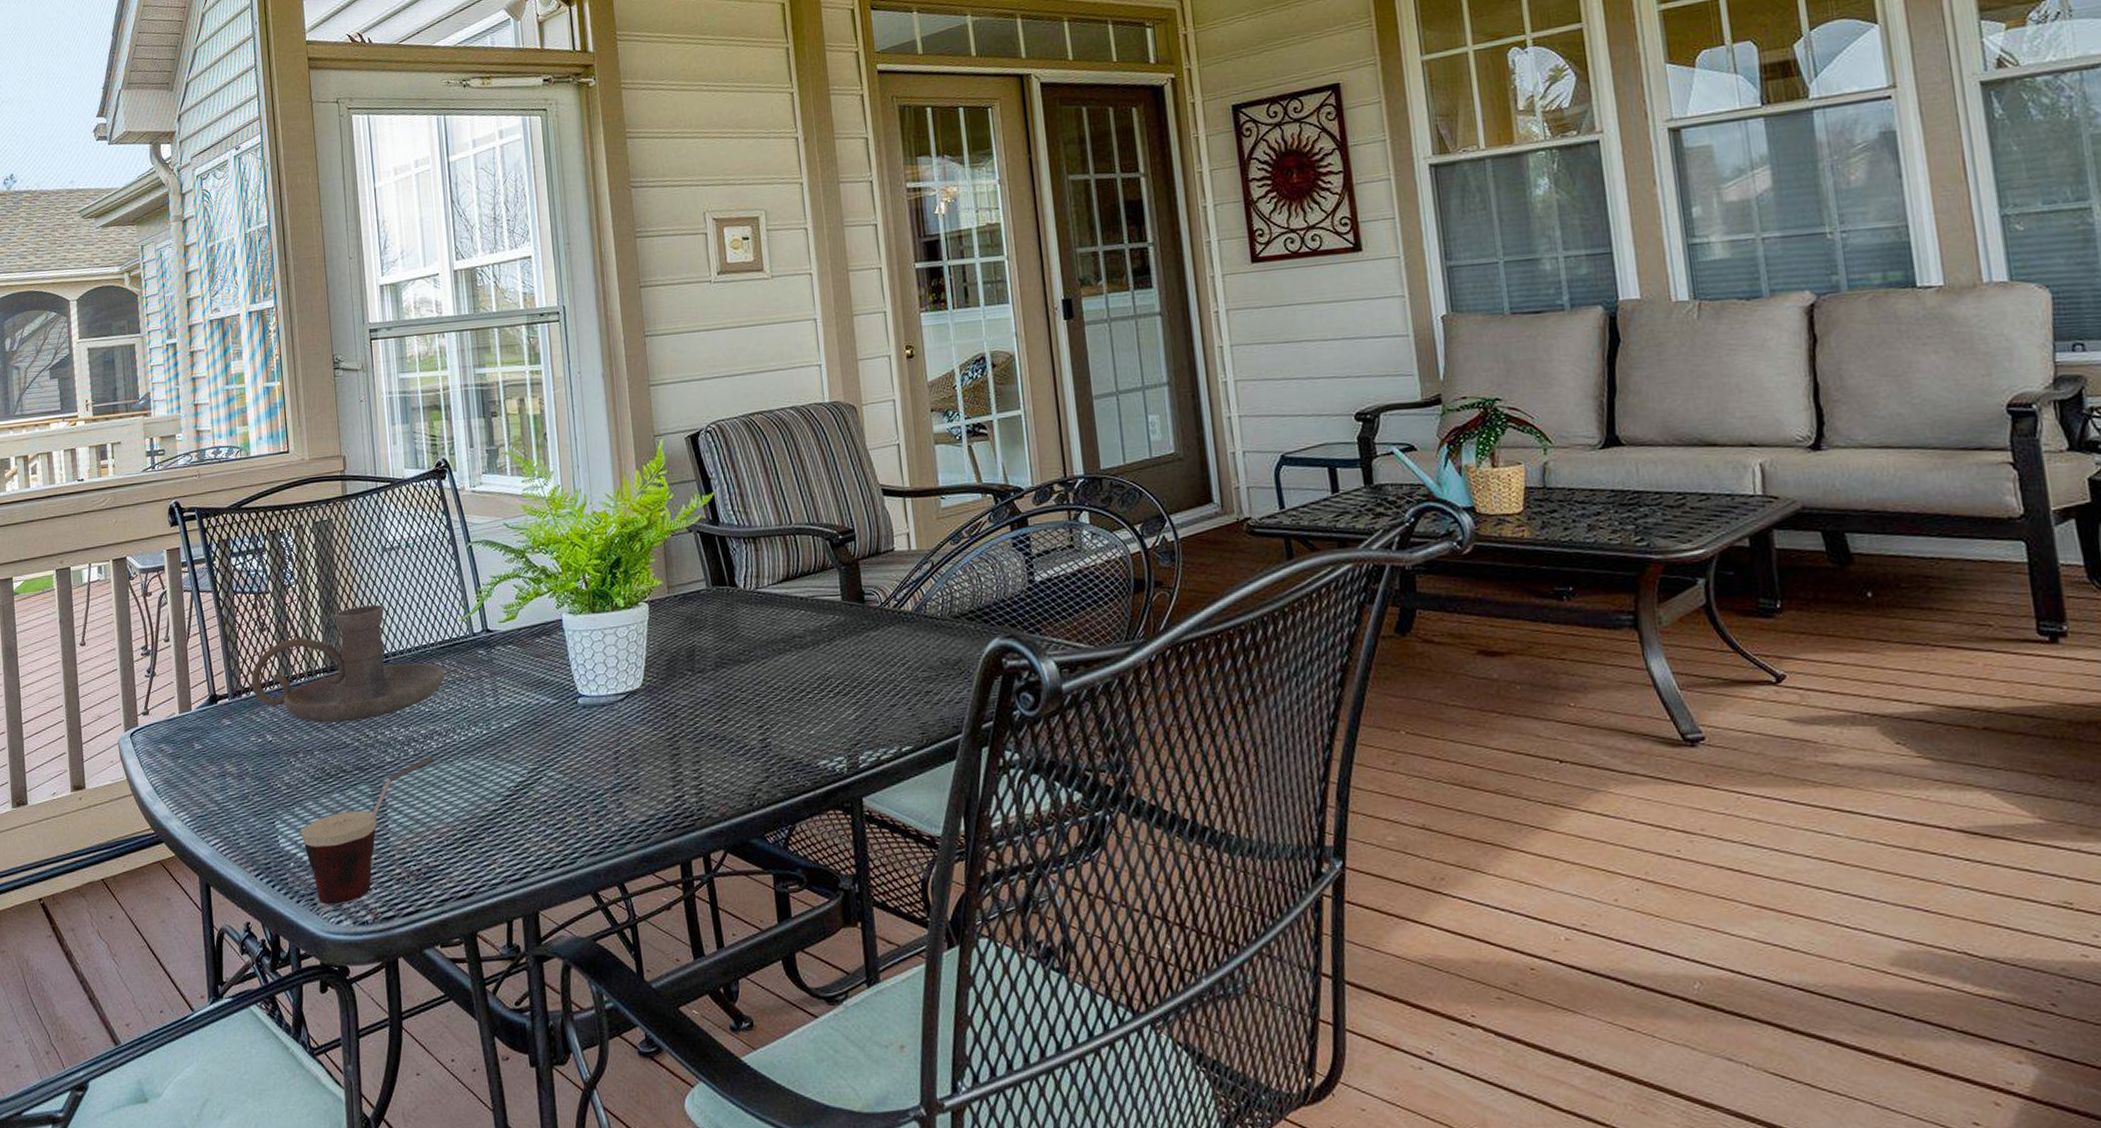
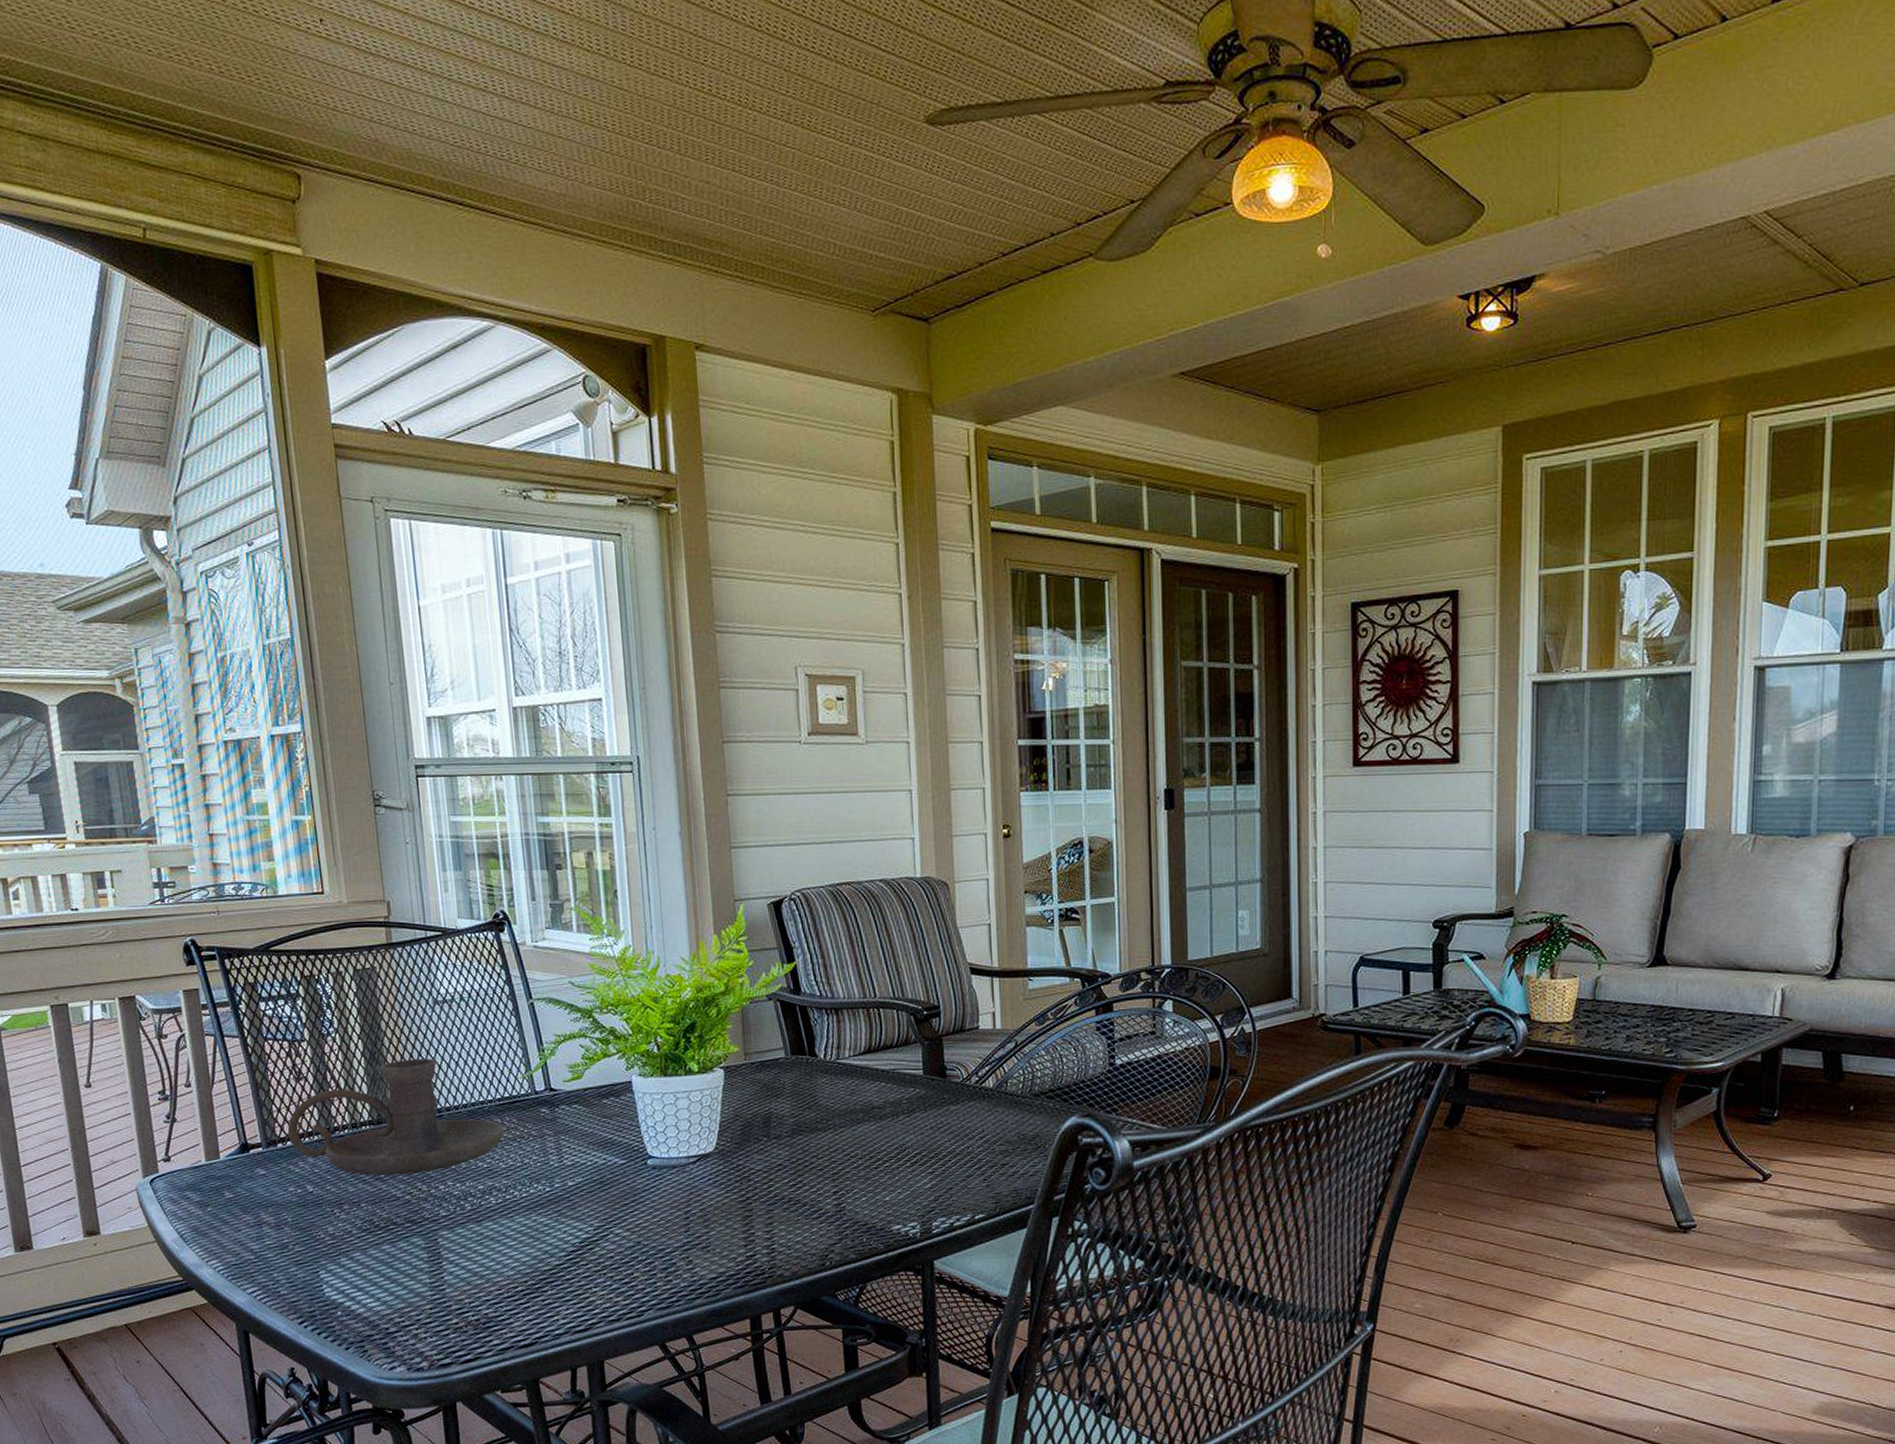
cup: present [300,757,434,905] -> none [348,1212,493,1352]

